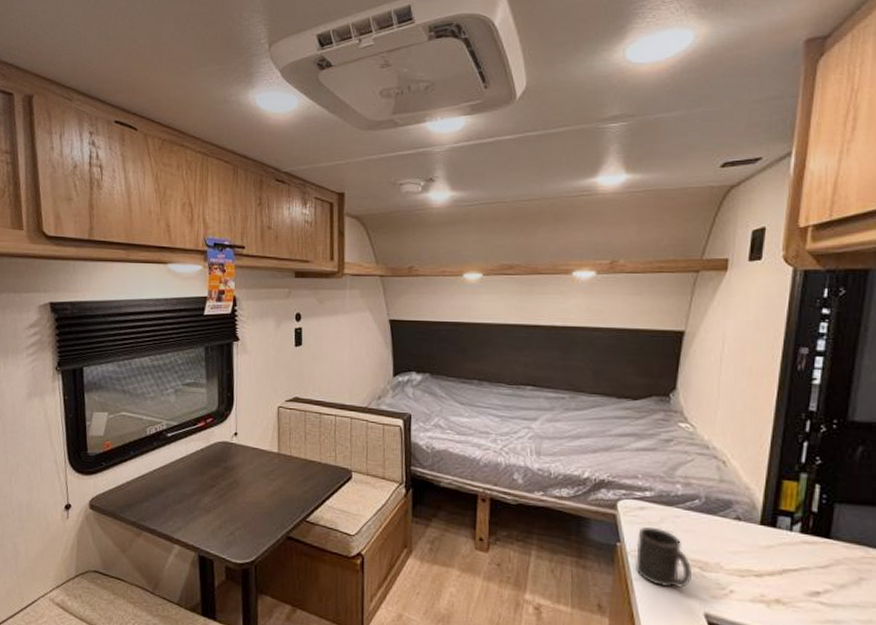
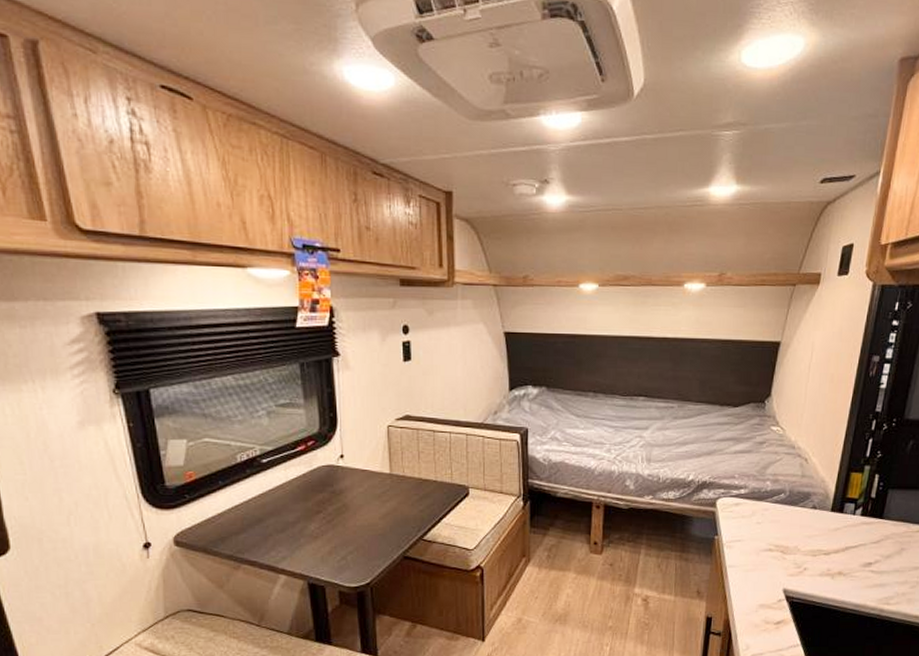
mug: present [634,526,693,588] -> none [729,520,776,570]

